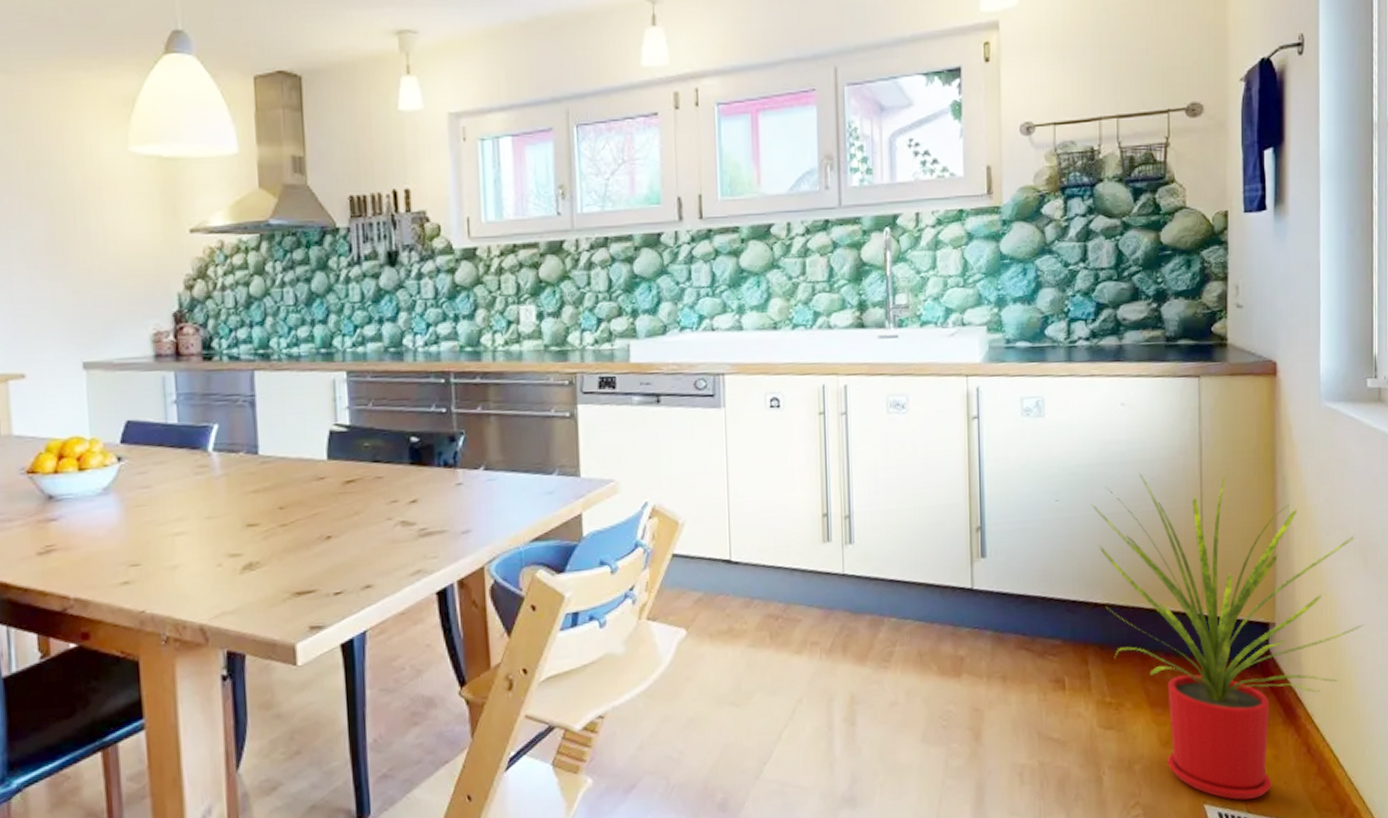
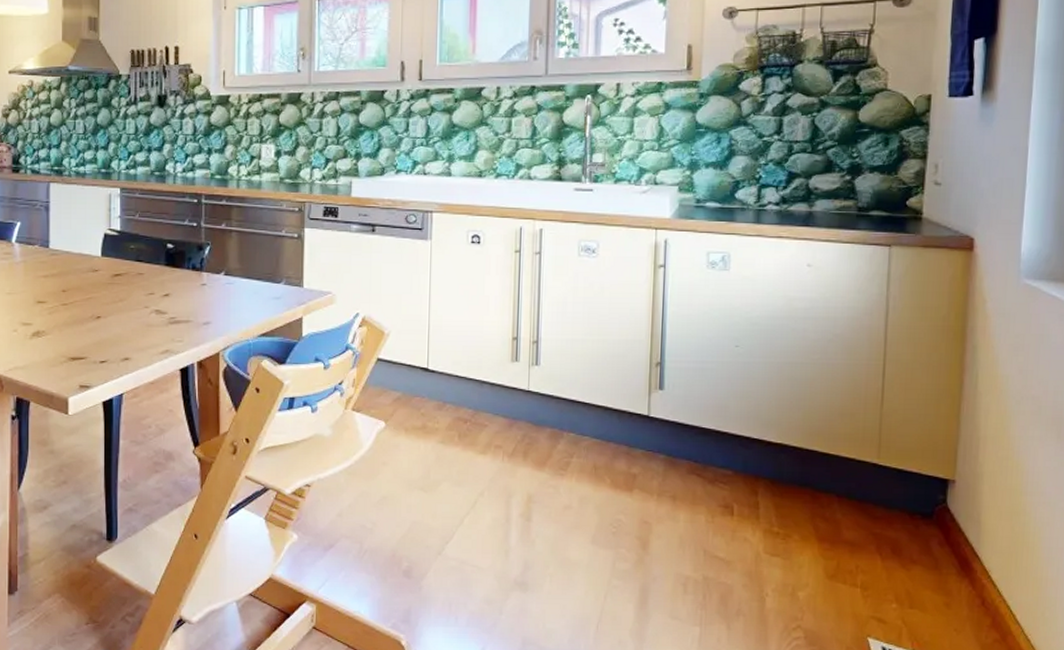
house plant: present [1091,472,1364,800] -> none [770,328,1053,639]

